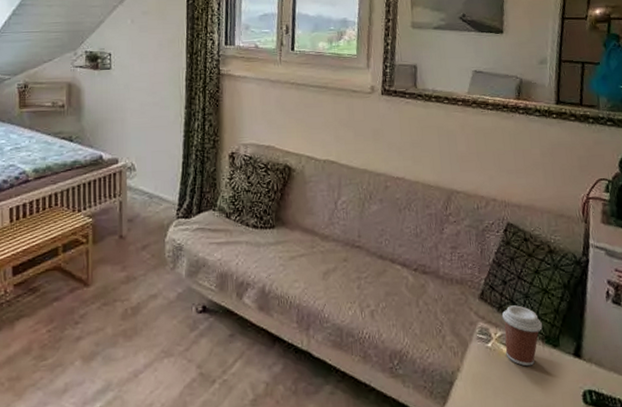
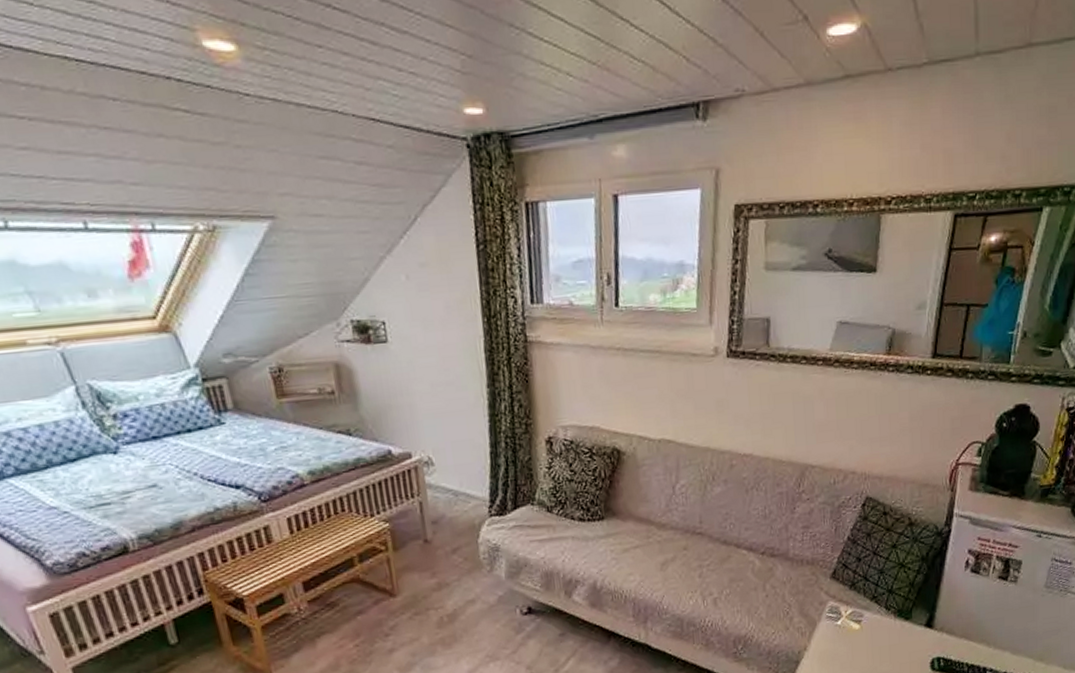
coffee cup: present [501,305,543,367] -> none [853,581,895,641]

